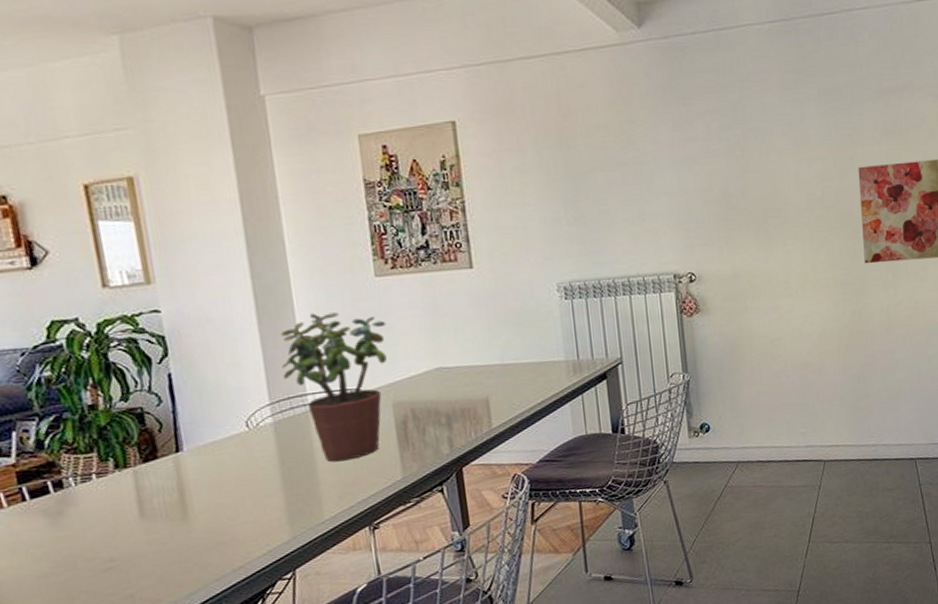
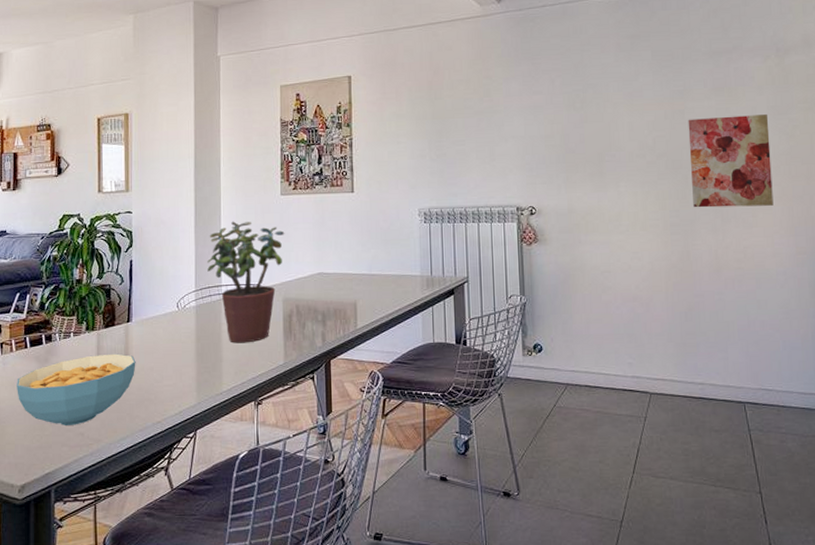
cereal bowl: none [17,492,198,590] -> present [17,353,136,425]

